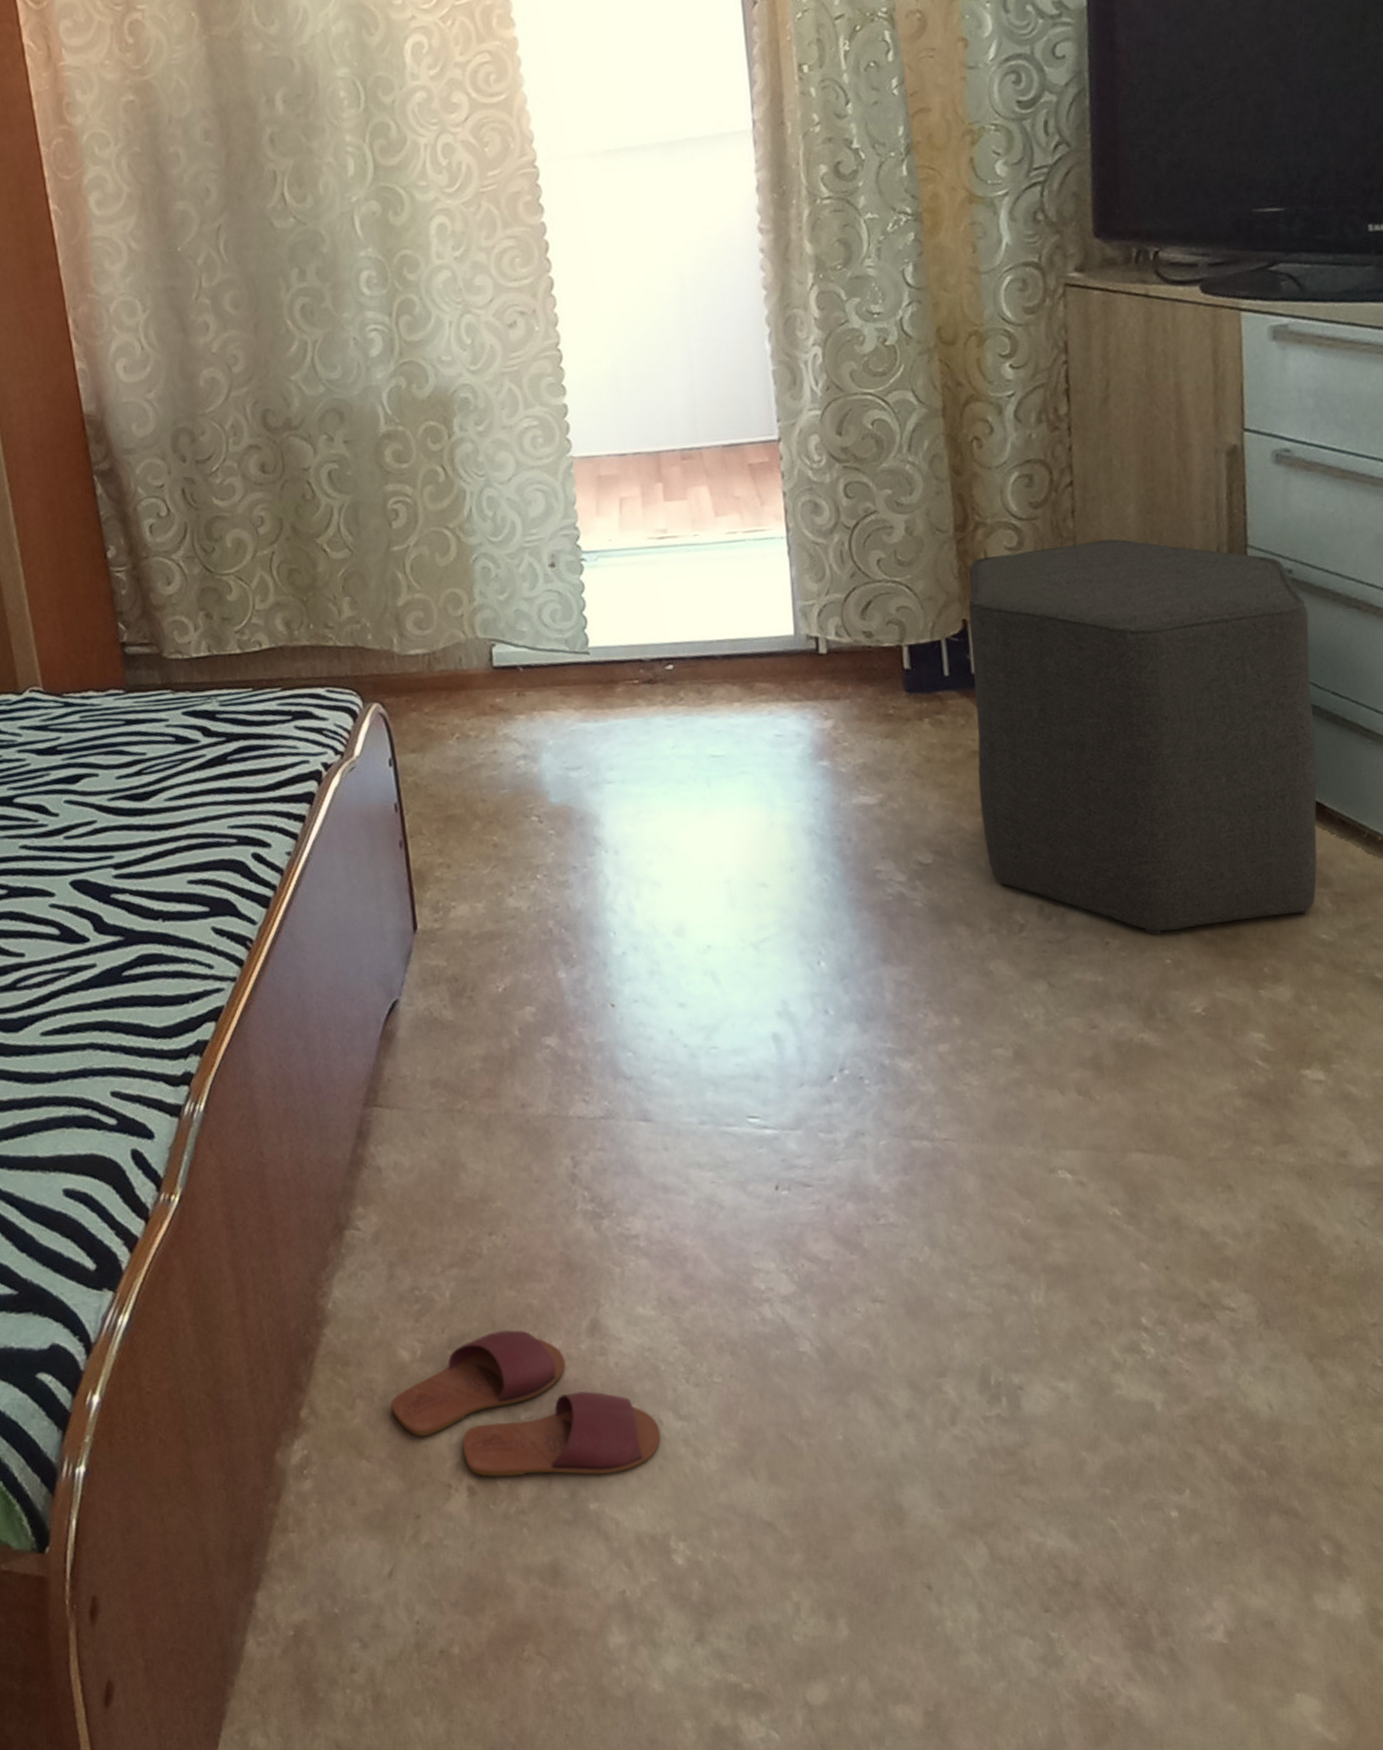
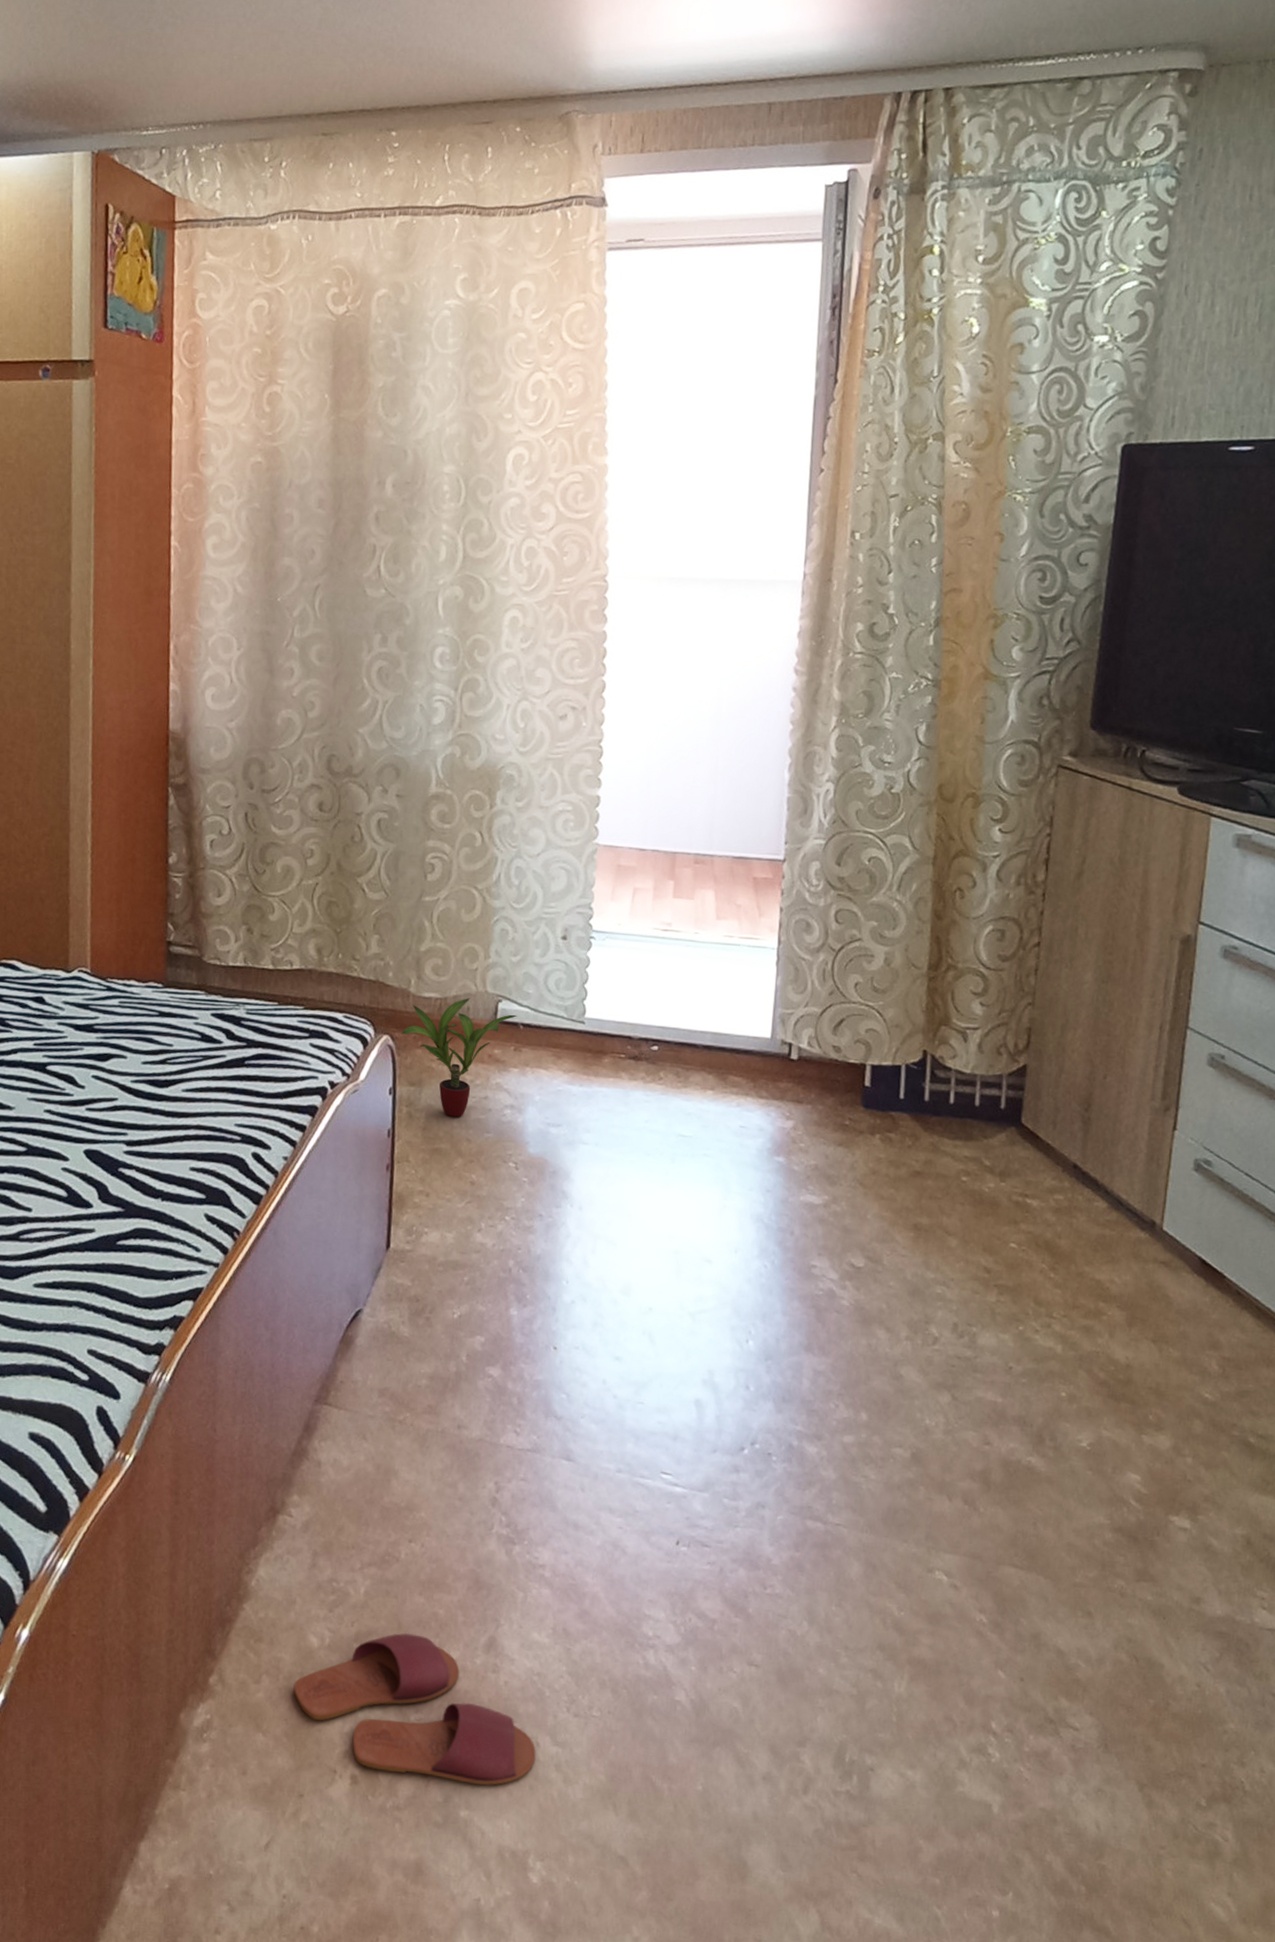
potted plant: none [391,648,515,779] -> present [401,998,517,1117]
ottoman: present [968,539,1317,935] -> none [913,997,1234,1372]

